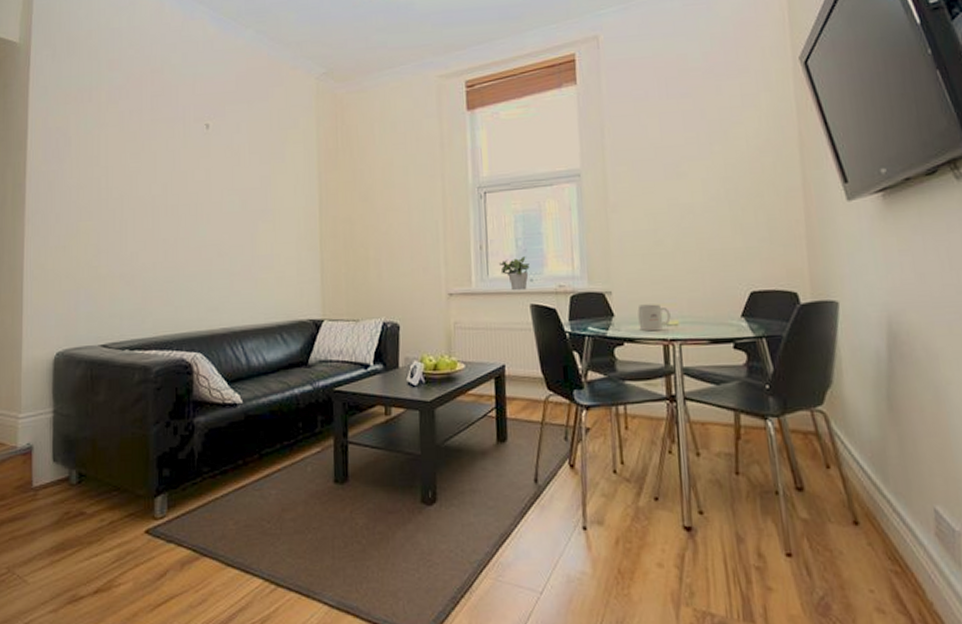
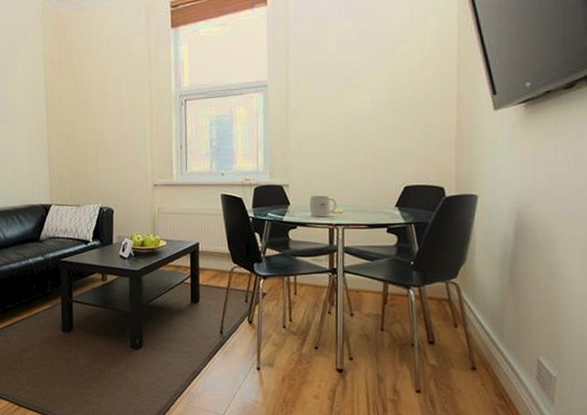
potted plant: present [498,256,530,291] -> none [195,155,221,183]

